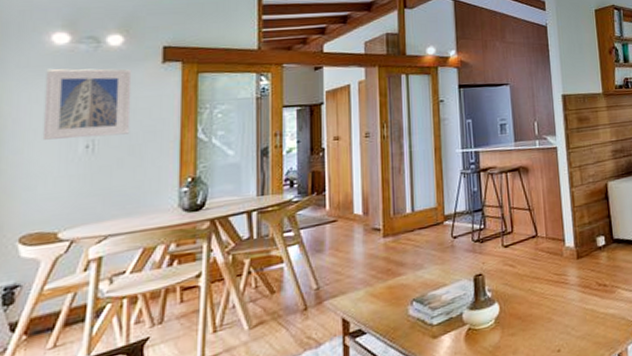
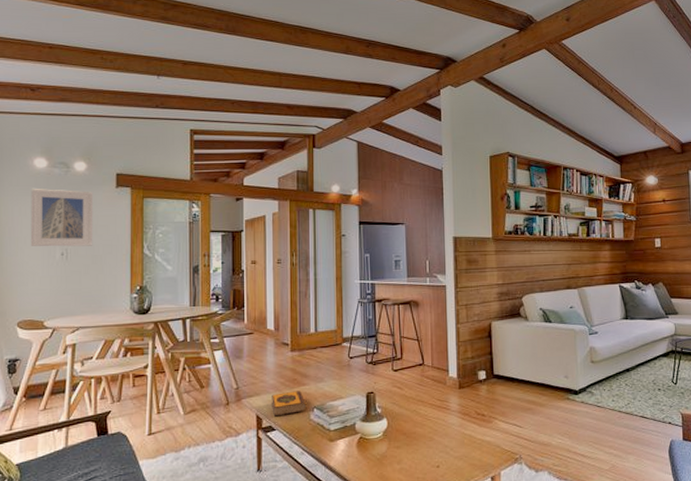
hardback book: none [361,282,404,318] -> present [272,391,307,417]

